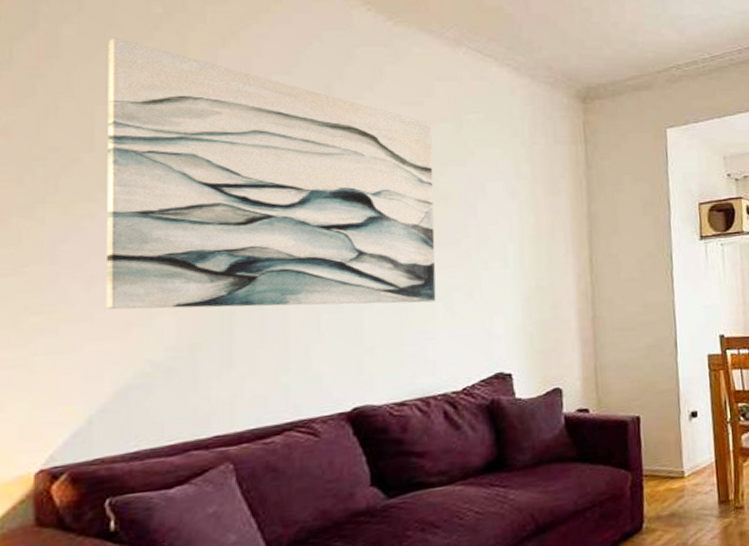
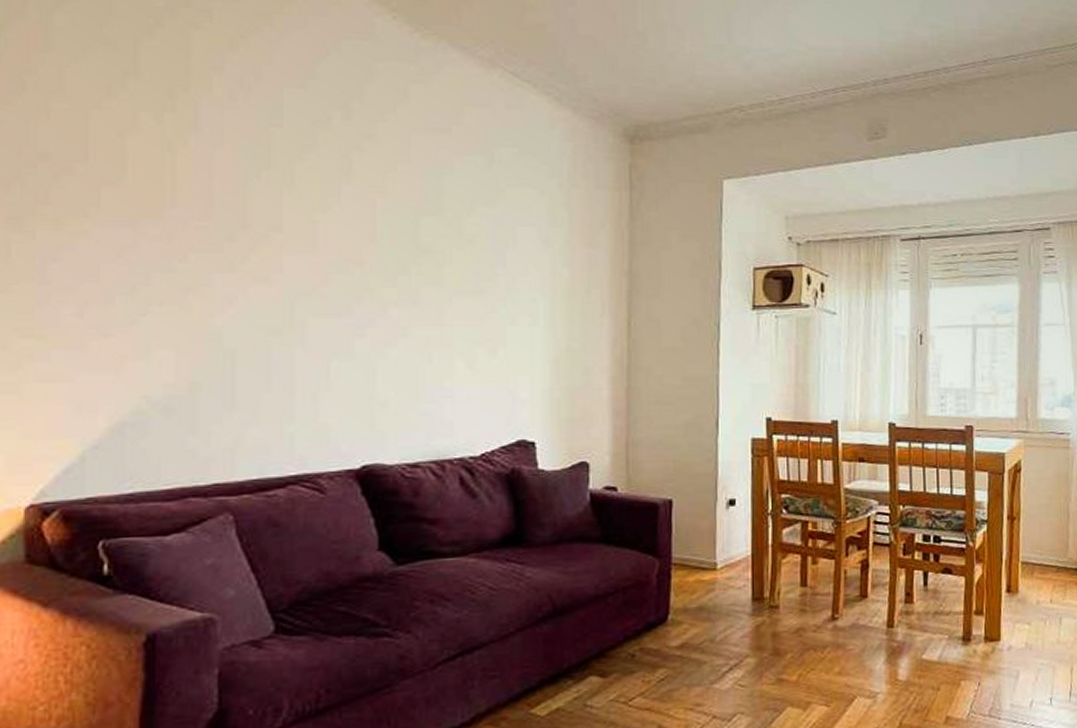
wall art: present [105,37,436,310] -> none [99,31,459,357]

